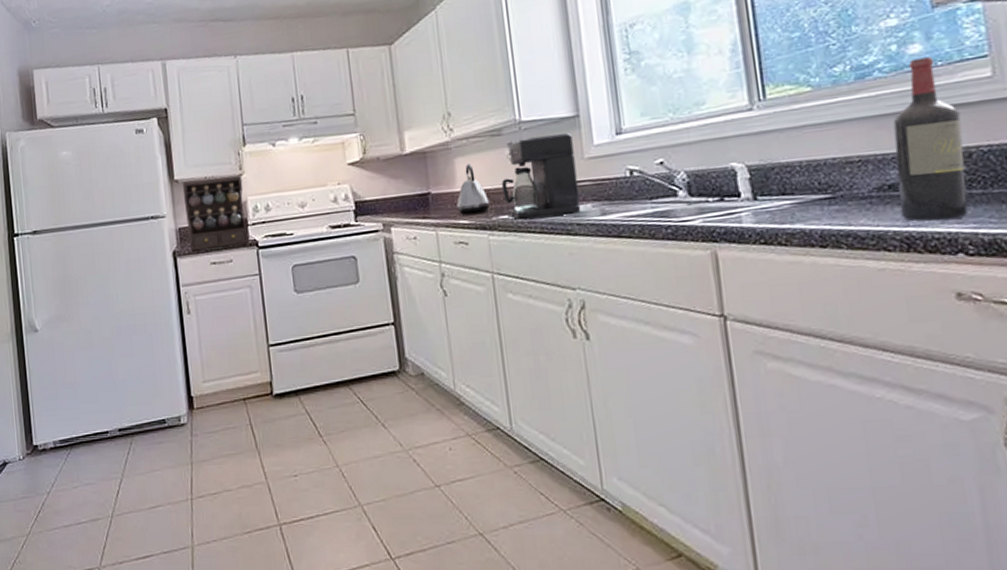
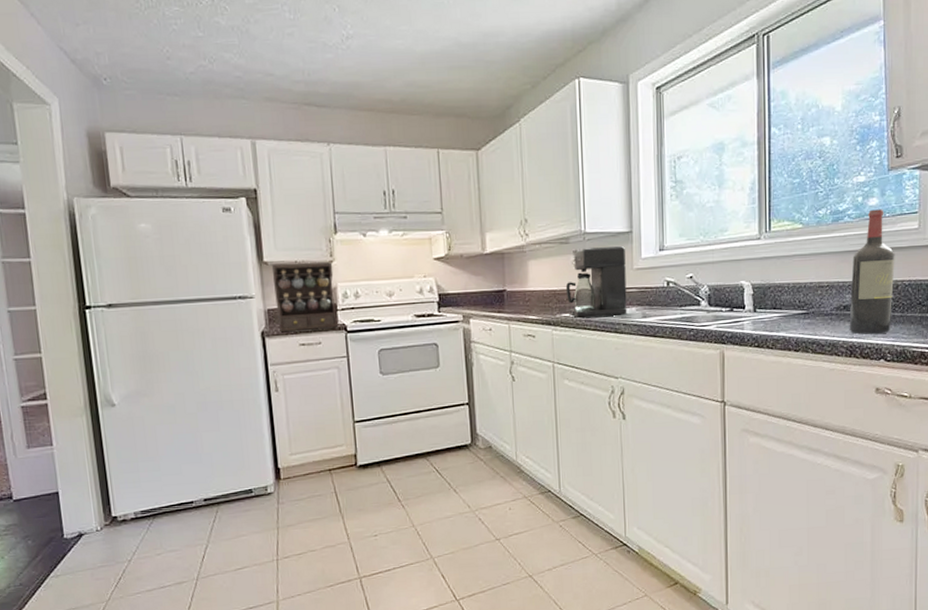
kettle: present [456,164,491,215] -> none [527,266,556,311]

